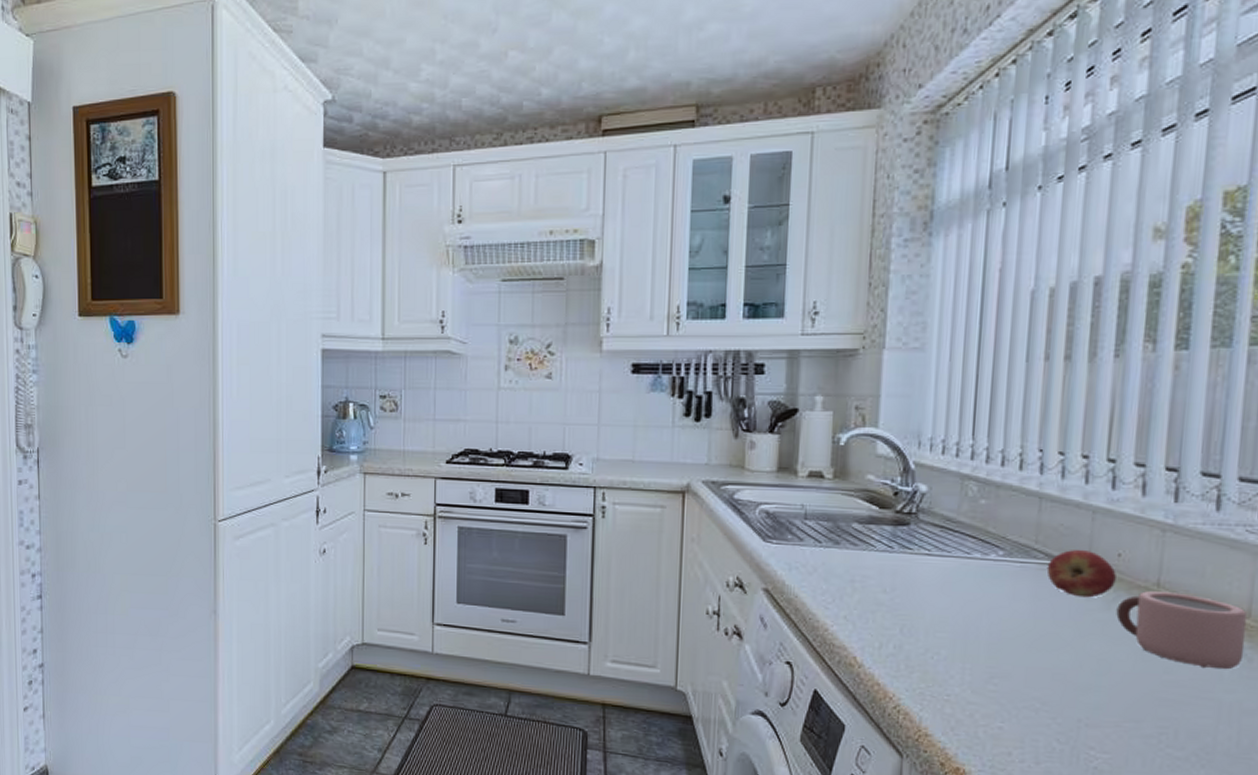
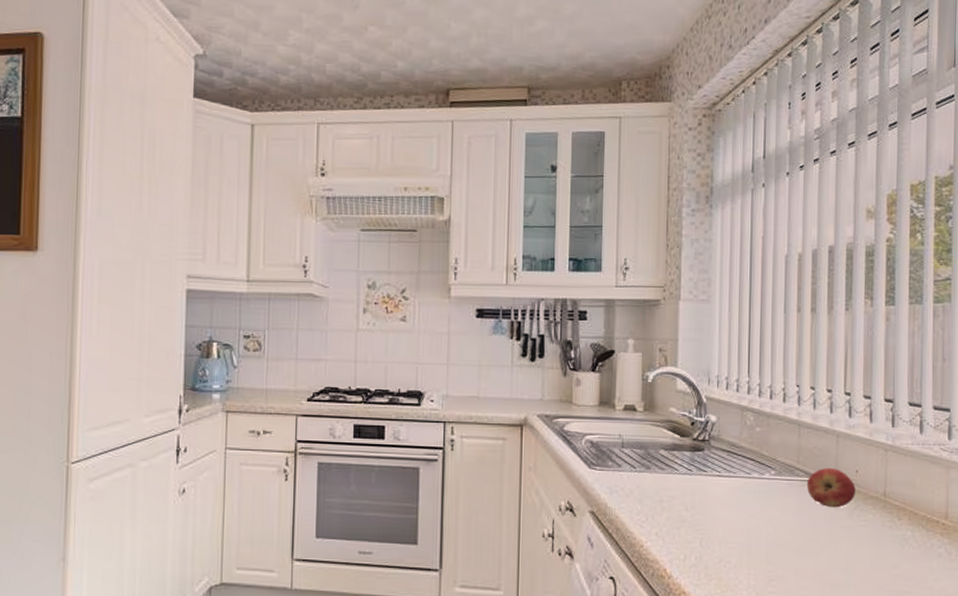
mug: present [1116,591,1247,670] -> none [857,501,946,563]

